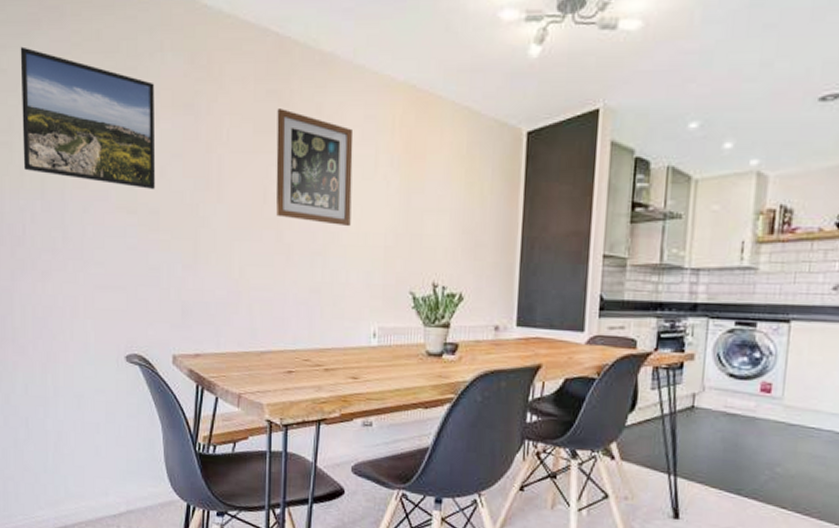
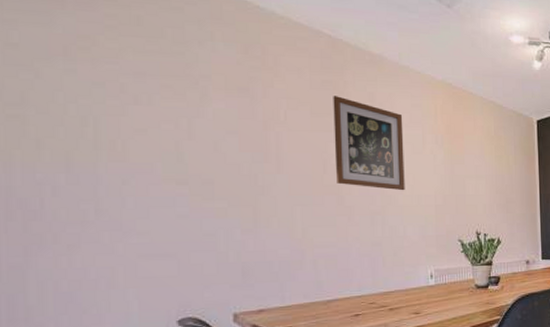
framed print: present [20,46,156,190] -> none [37,23,209,163]

